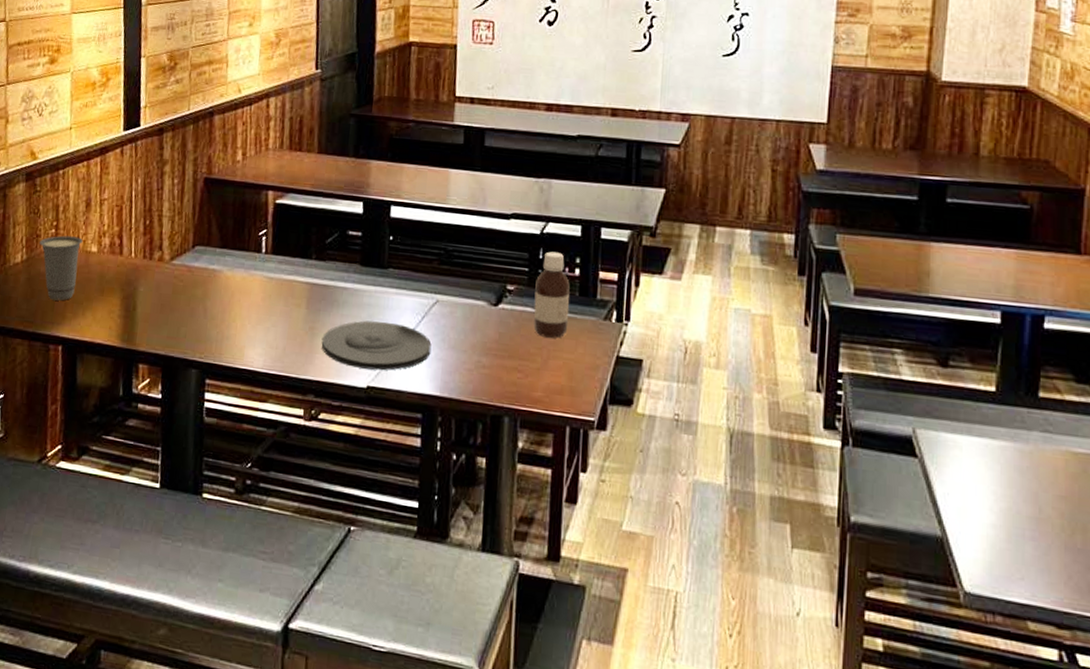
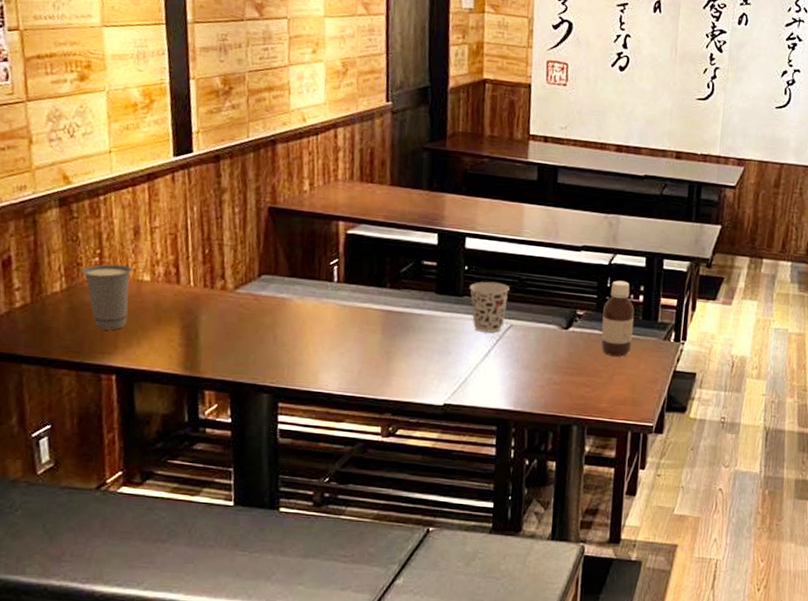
plate: present [321,320,432,371] -> none [397,344,506,389]
cup: none [394,252,435,309] -> present [470,281,510,333]

